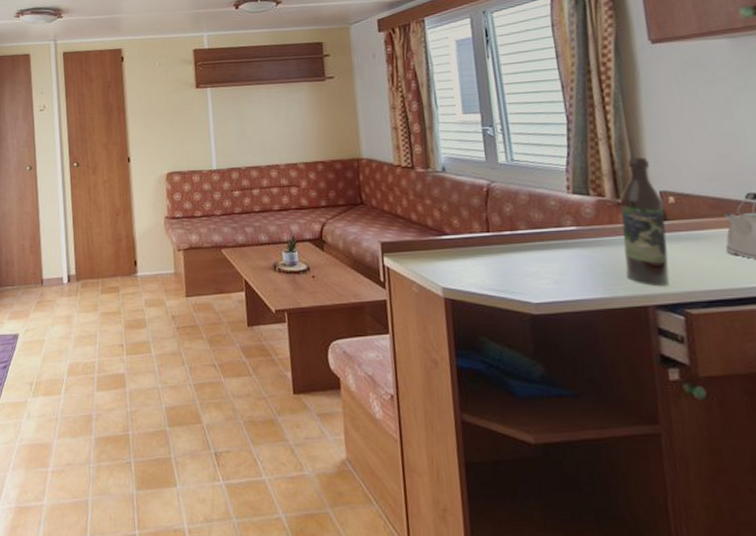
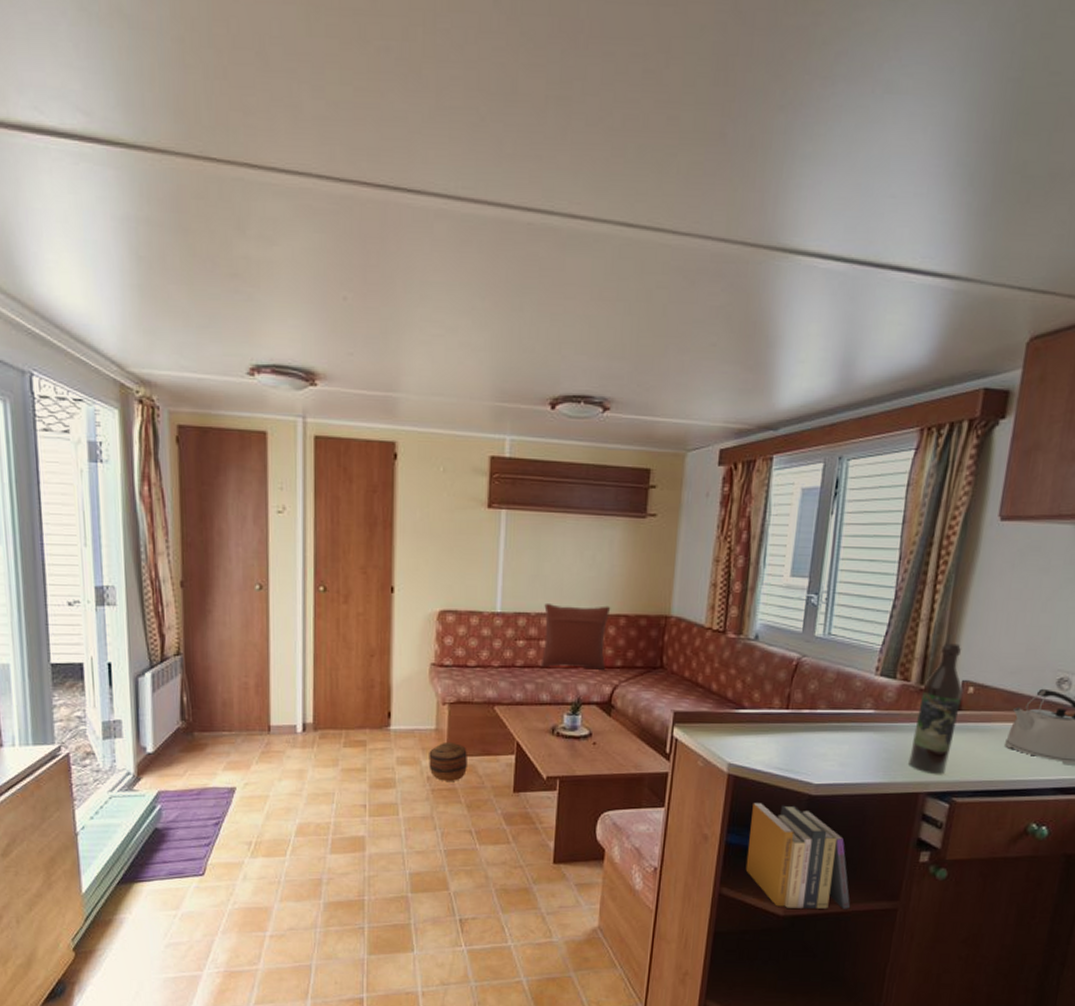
basket: none [171,283,205,319] -> present [429,741,467,781]
pillow: none [252,155,312,213] -> present [540,602,611,670]
books: none [475,325,607,435] -> present [745,803,851,909]

